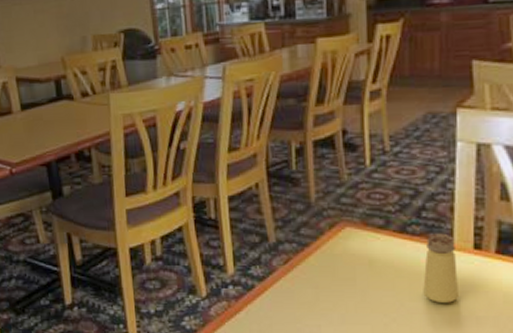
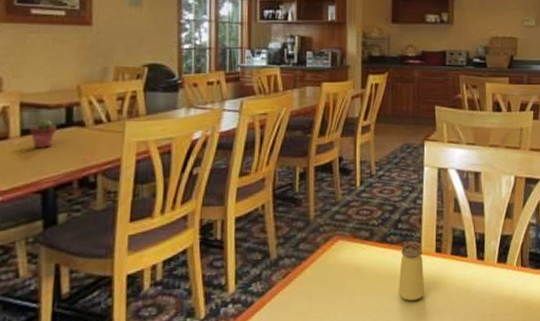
potted succulent: none [27,93,50,122] -> present [29,119,57,148]

